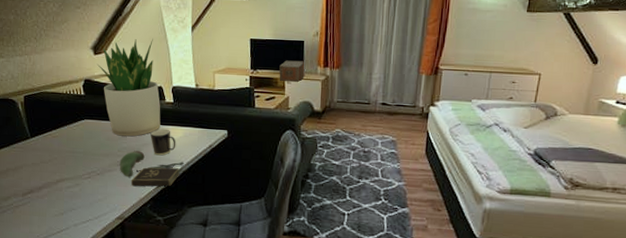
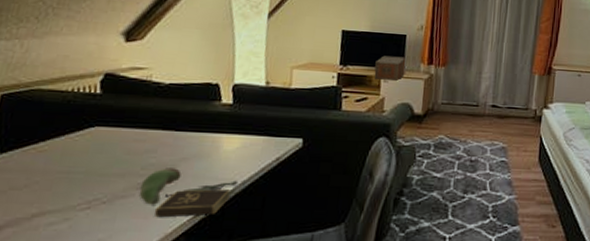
planter: present [97,39,161,137] -> none [128,25,214,149]
mug: present [150,129,176,156] -> none [192,138,230,174]

